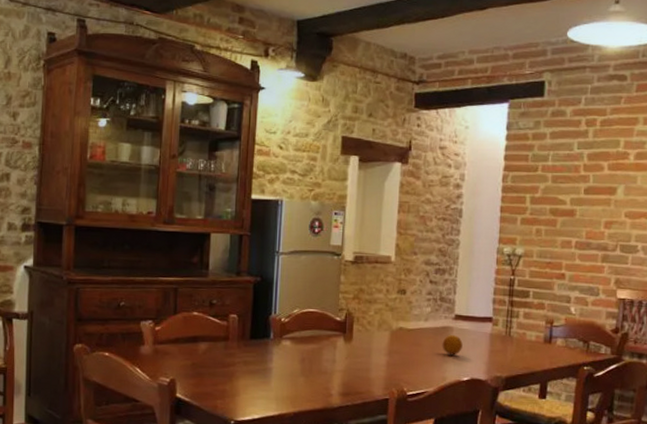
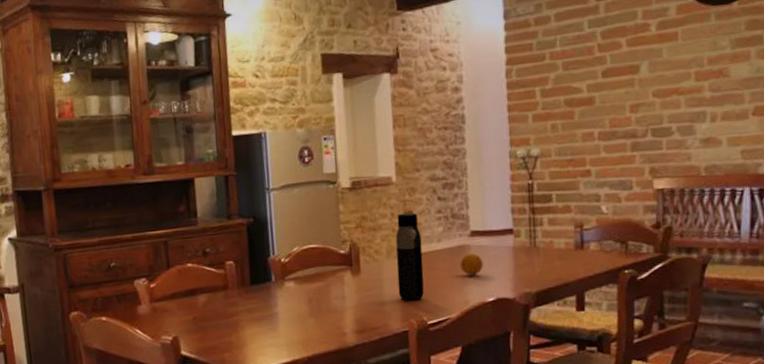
water bottle: none [384,290,411,372] -> present [396,212,424,301]

